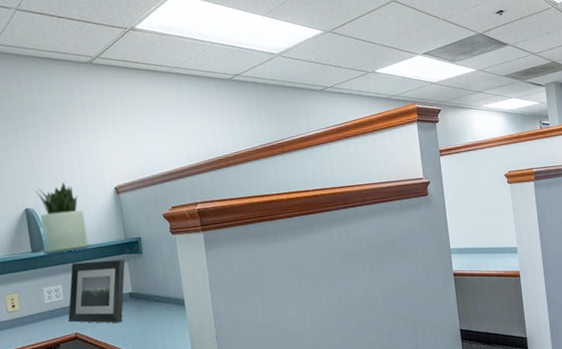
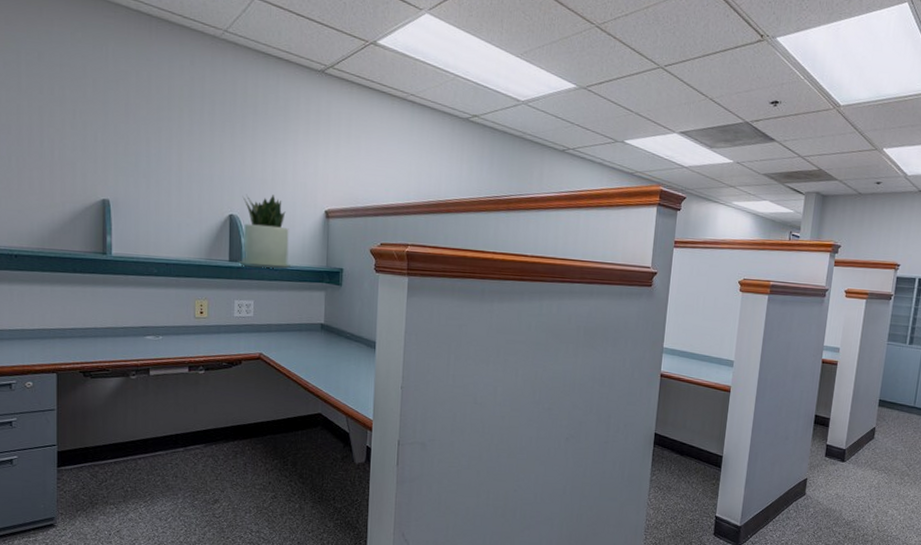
picture frame: present [67,259,126,323] -> none [254,281,323,352]

